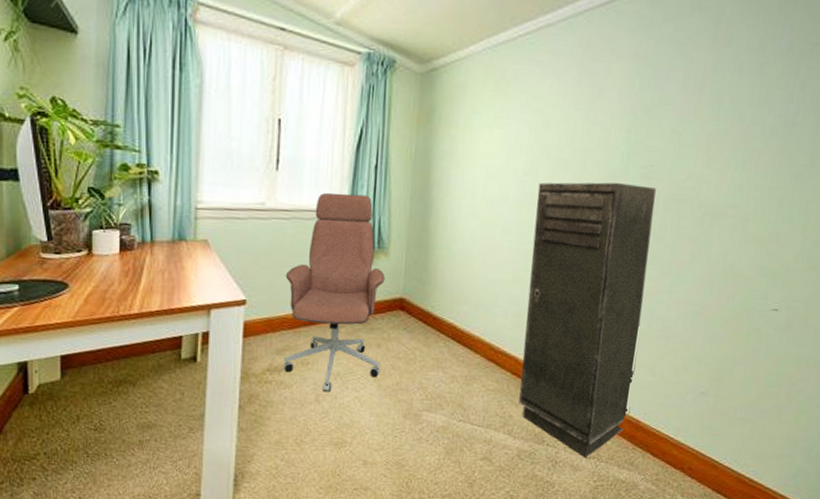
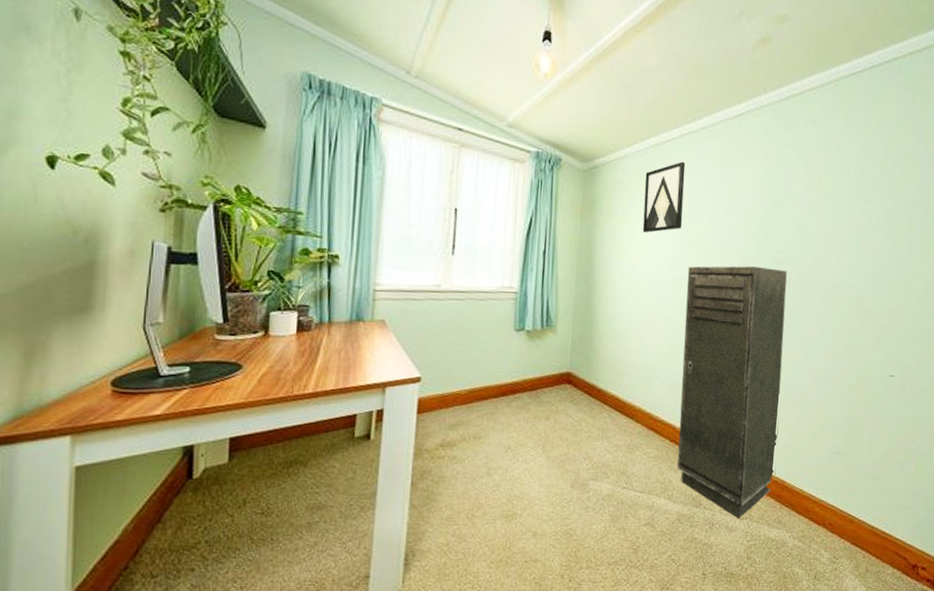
office chair: present [283,192,385,392] -> none [456,275,553,465]
wall art: none [487,60,540,145] -> present [642,161,686,234]

